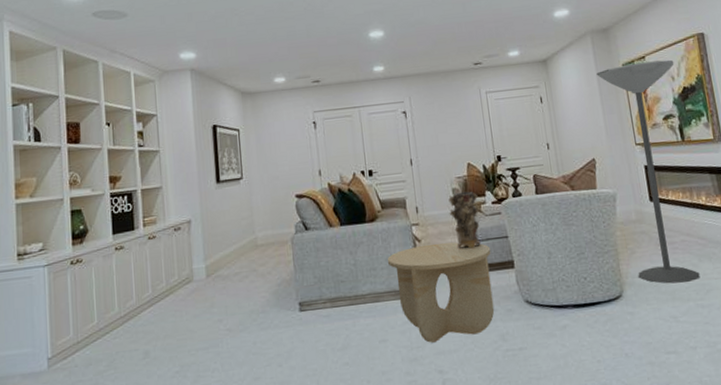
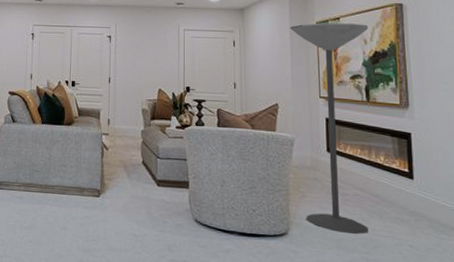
side table: present [387,242,495,343] -> none [77,153,169,240]
decorative vase: present [448,191,481,249] -> none [136,113,164,164]

